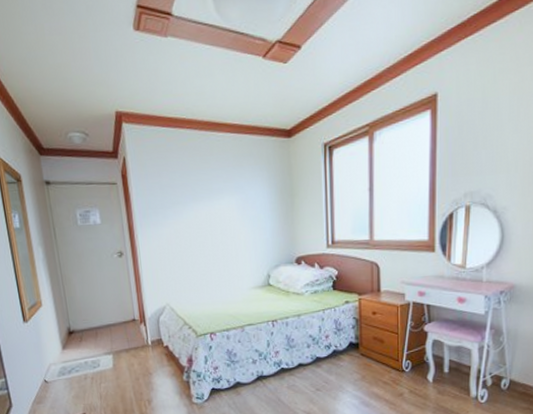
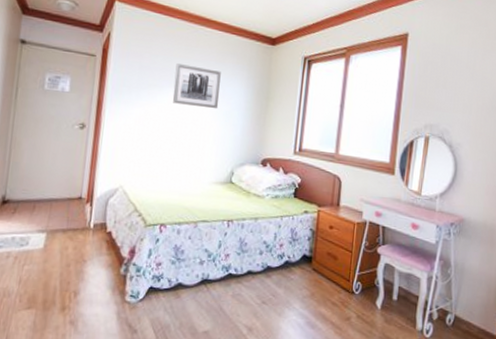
wall art: none [195,175,244,217] -> present [173,63,221,109]

